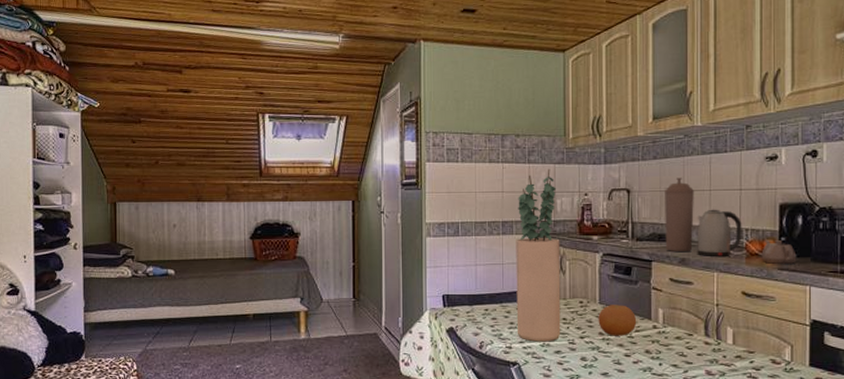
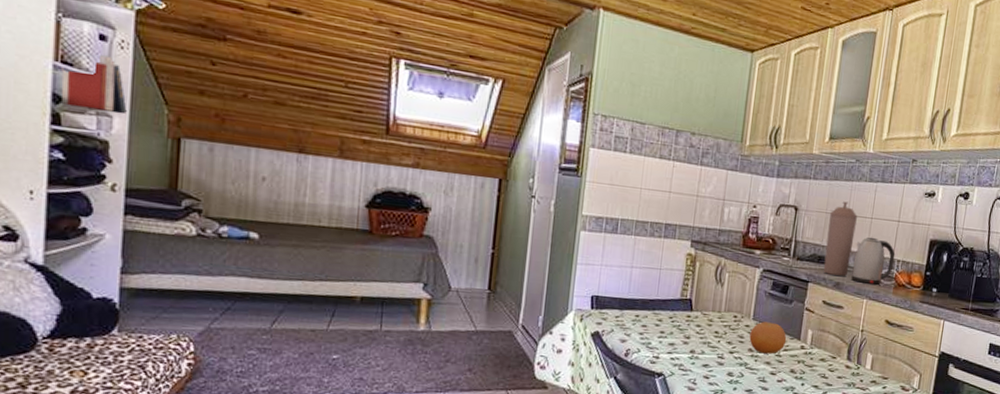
books: none [38,148,80,191] -> present [61,55,127,114]
vase: present [516,168,561,342] -> none [666,173,726,355]
teapot: present [761,239,797,264] -> none [907,272,938,298]

